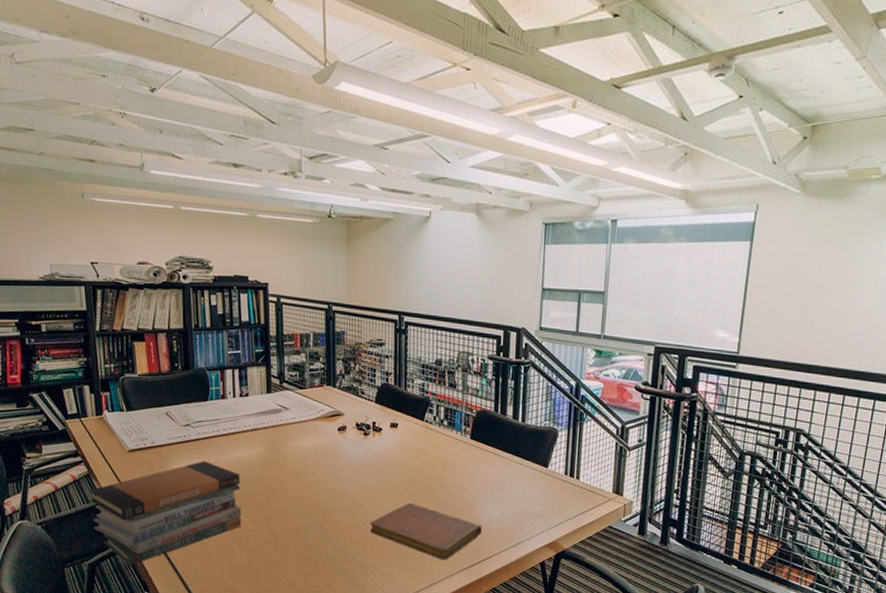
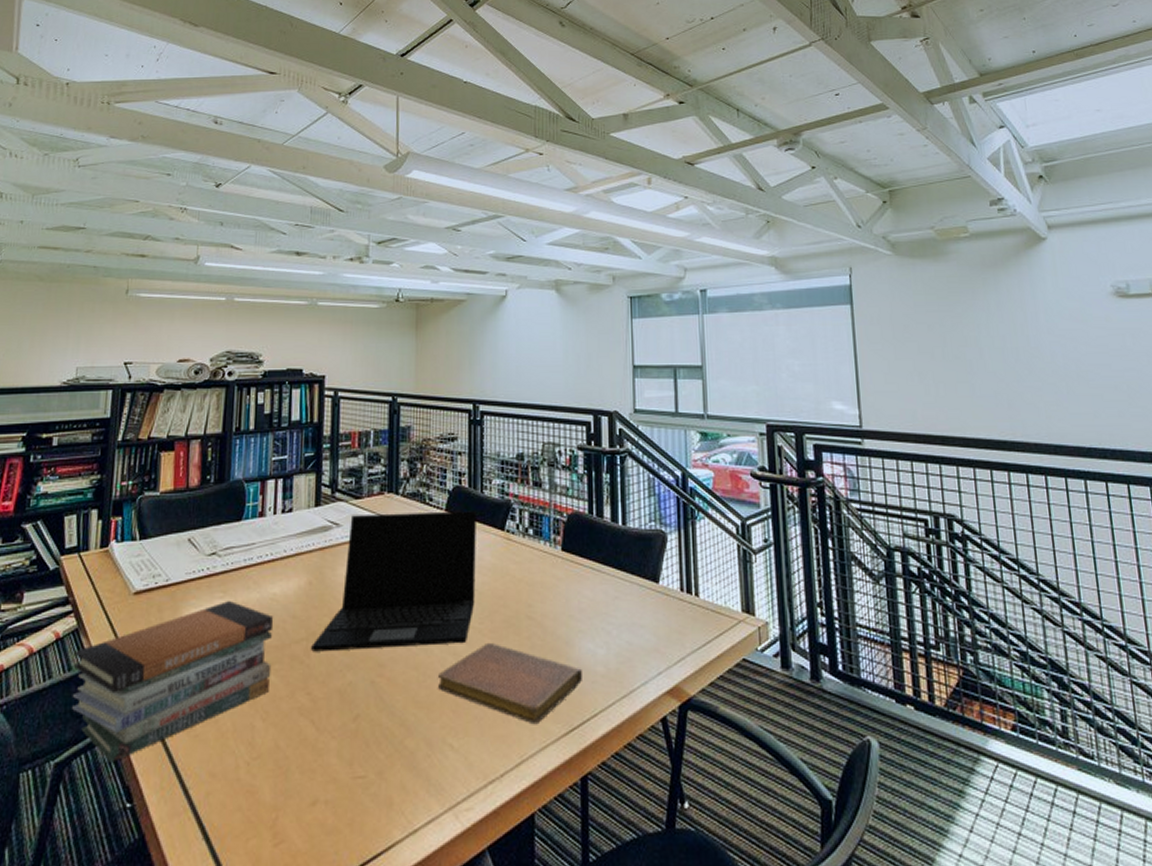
laptop: none [271,402,401,502] -> present [311,511,476,652]

